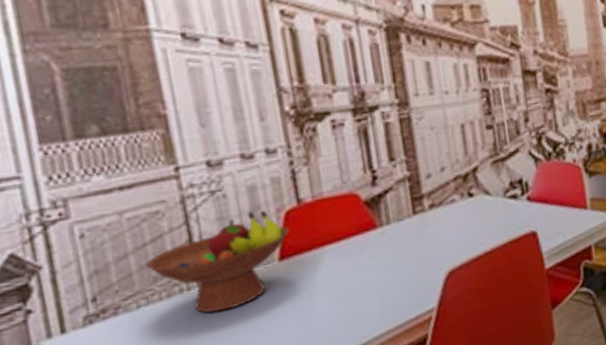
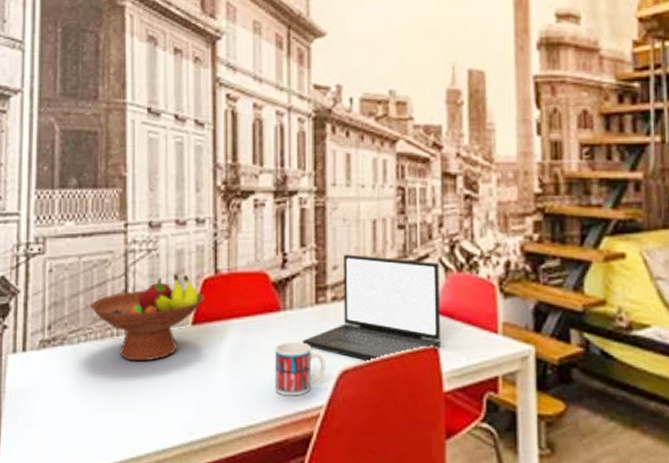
mug: none [376,253,432,308] -> present [275,342,325,396]
laptop: none [404,155,538,258] -> present [302,254,440,361]

